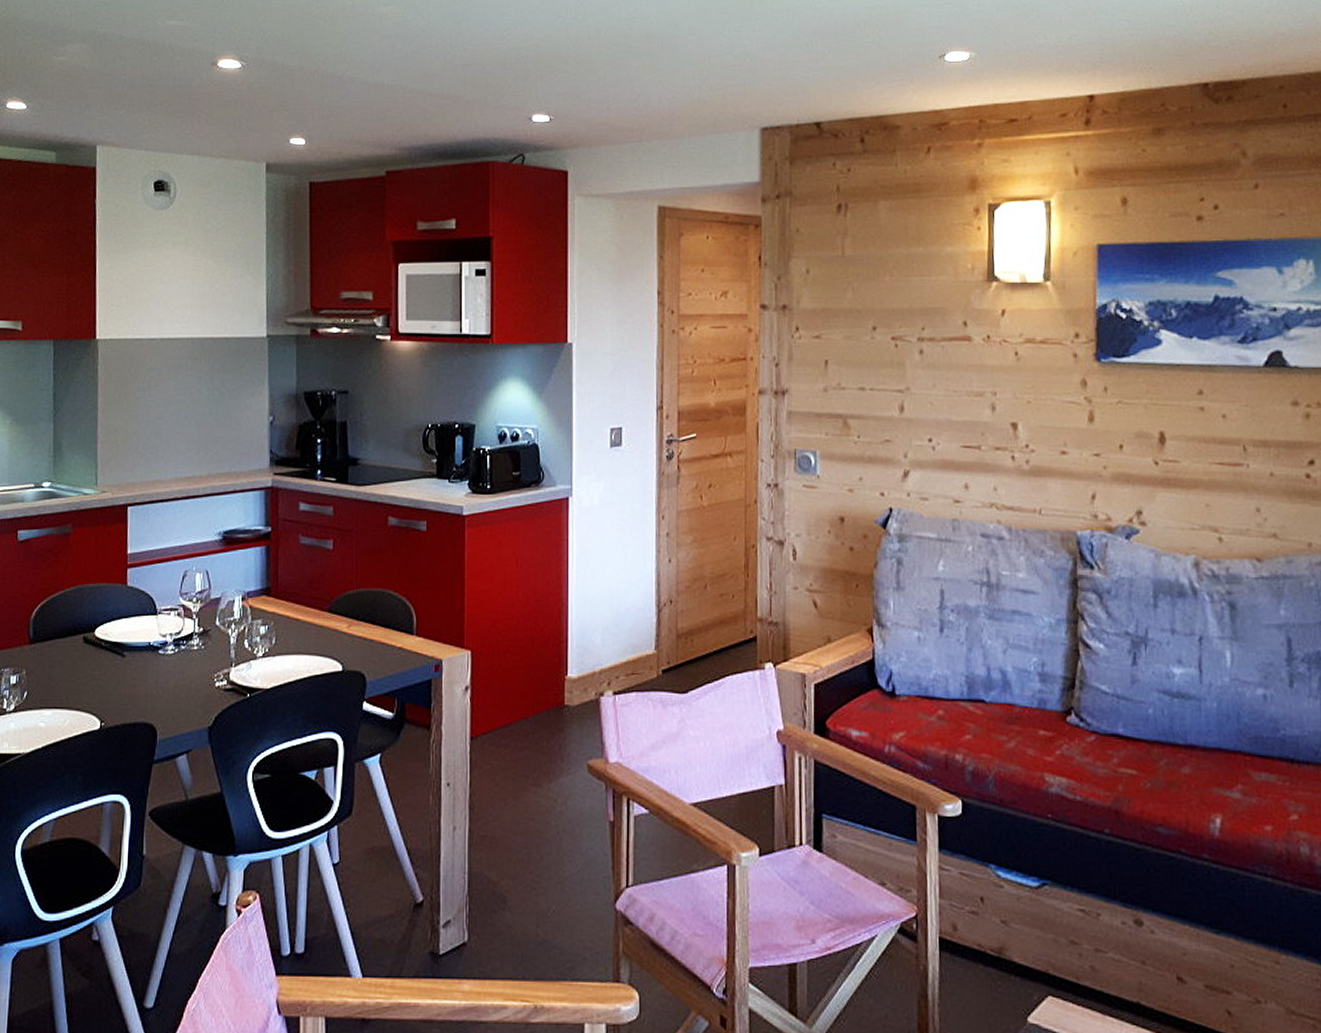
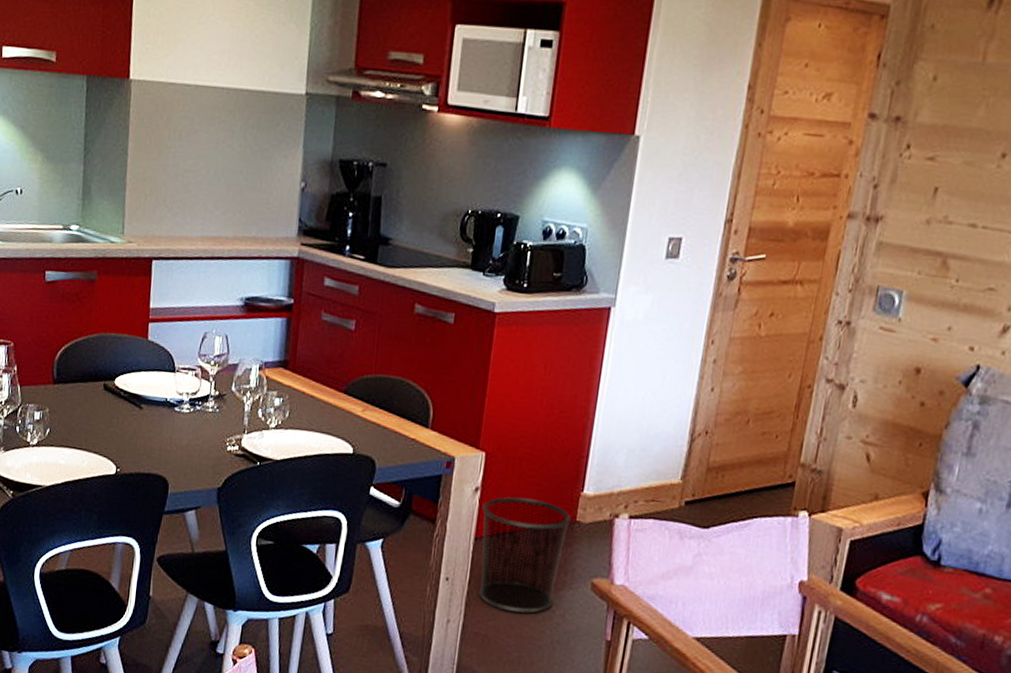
waste bin: none [474,690,559,808] -> present [478,496,571,614]

